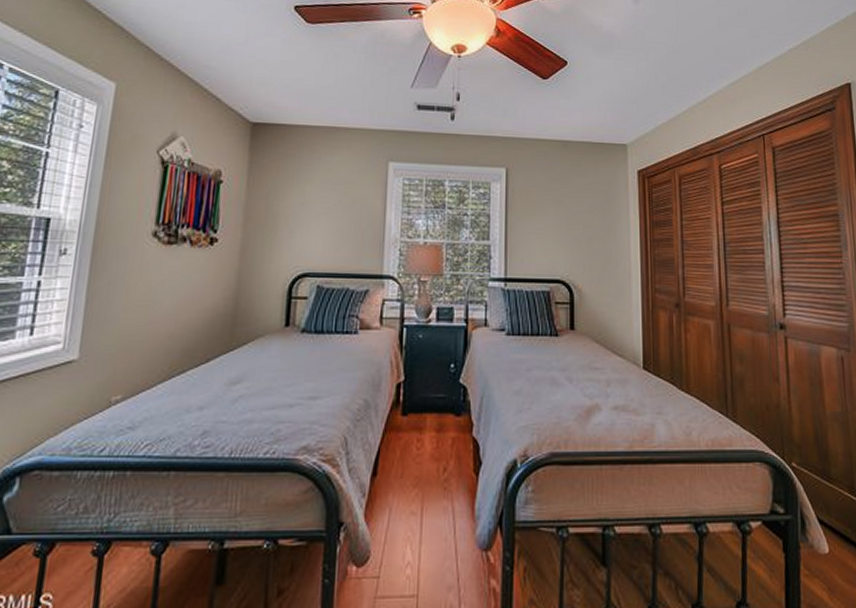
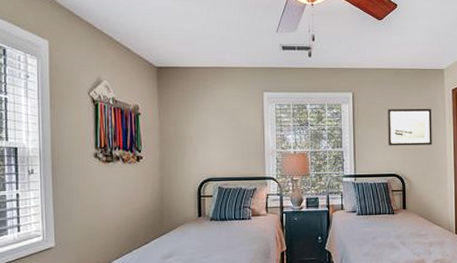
wall art: none [550,191,611,243] -> present [387,108,432,146]

